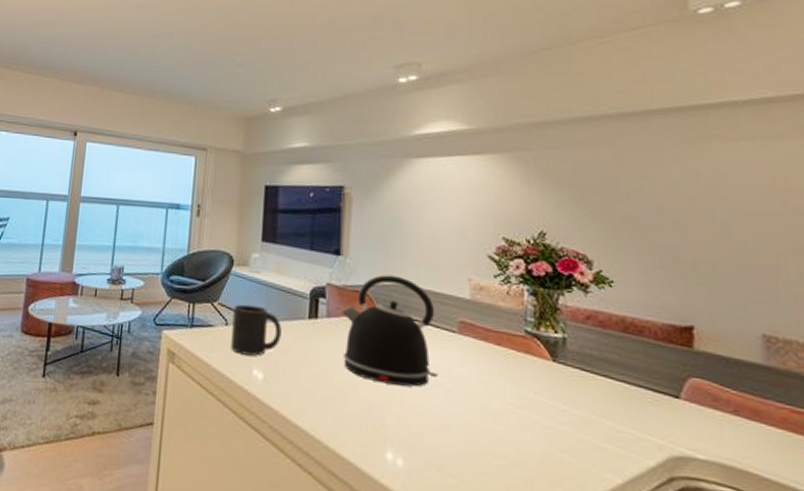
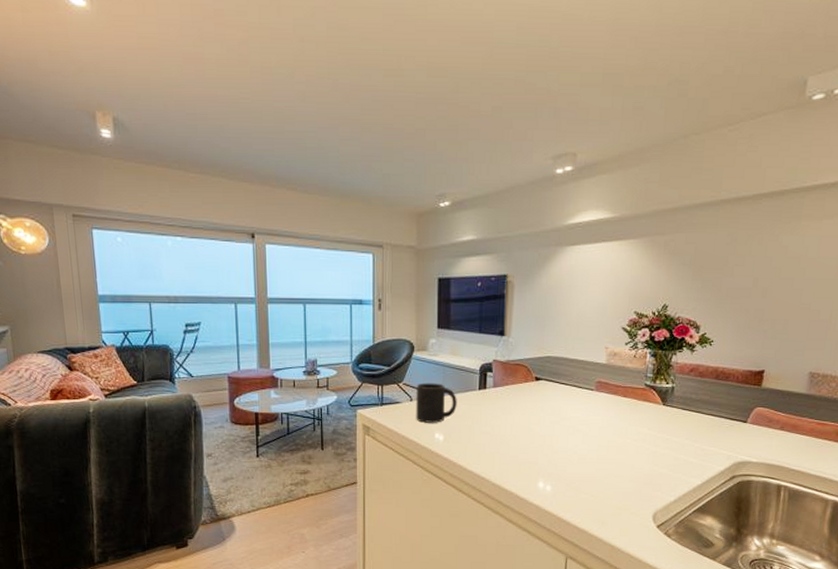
kettle: present [341,275,437,387] -> none [505,349,579,434]

